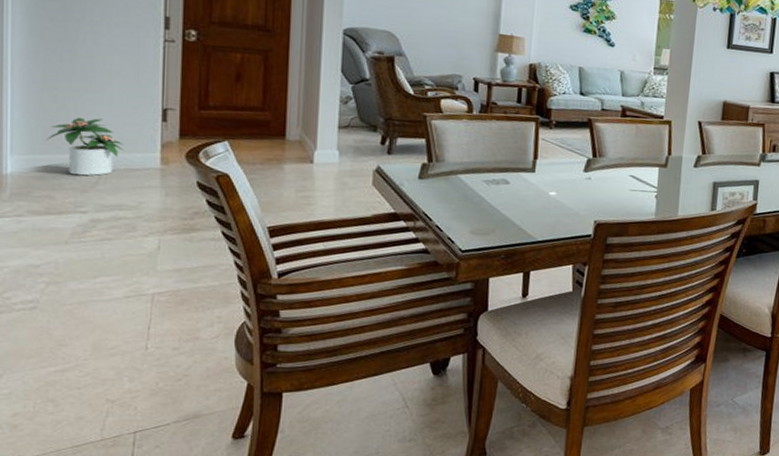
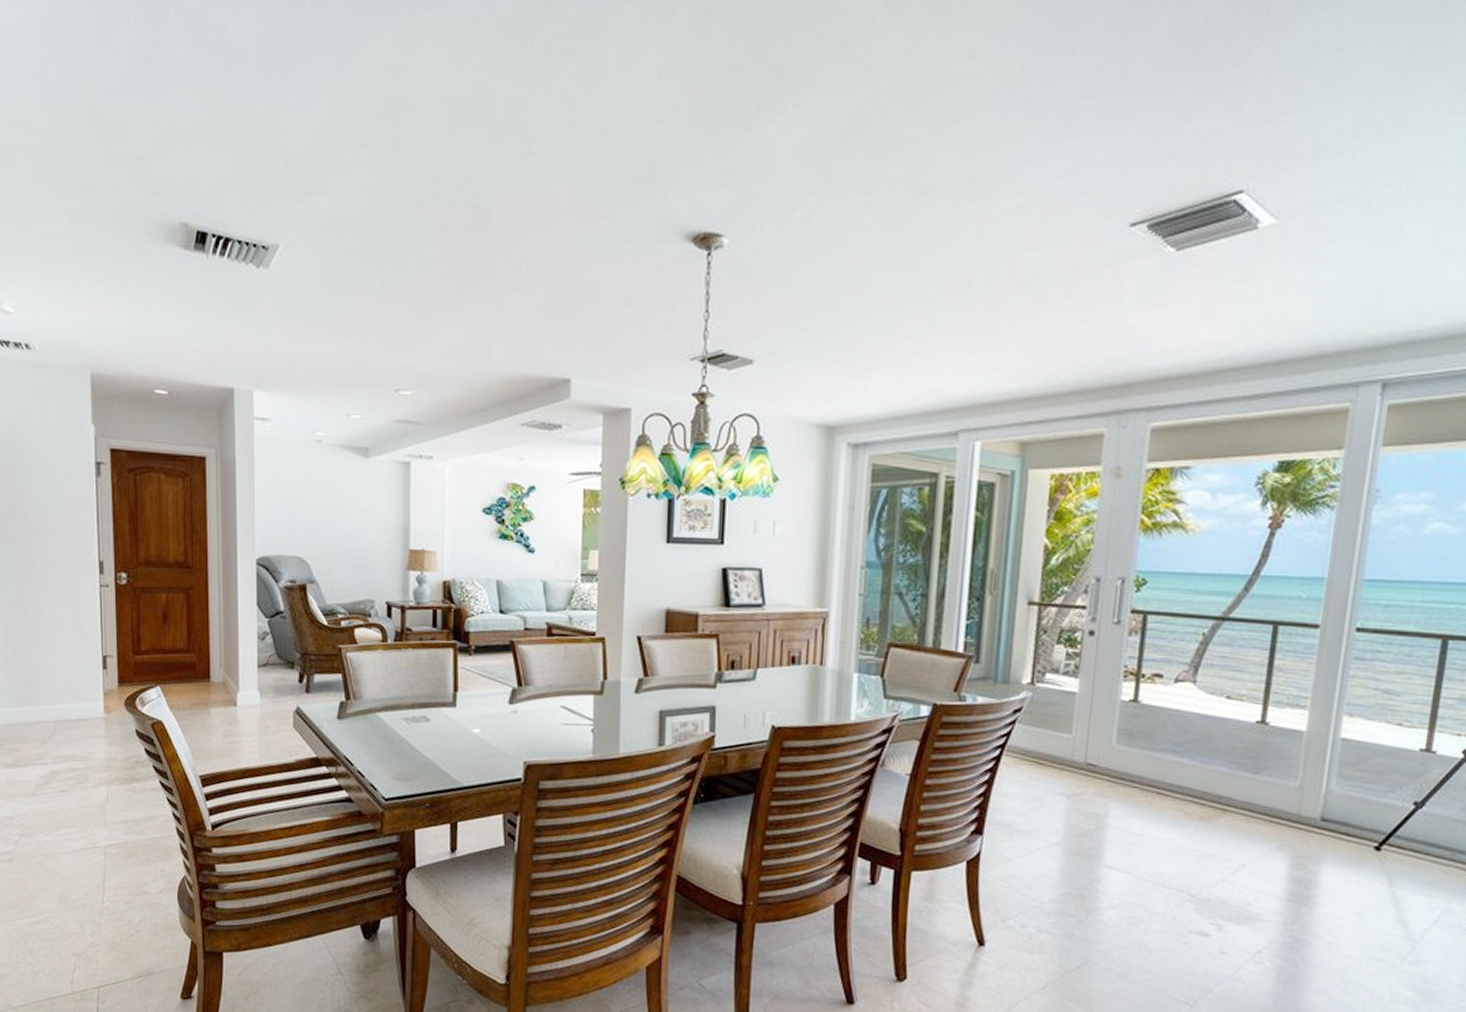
potted plant: present [46,118,124,176] -> none [11,669,73,728]

